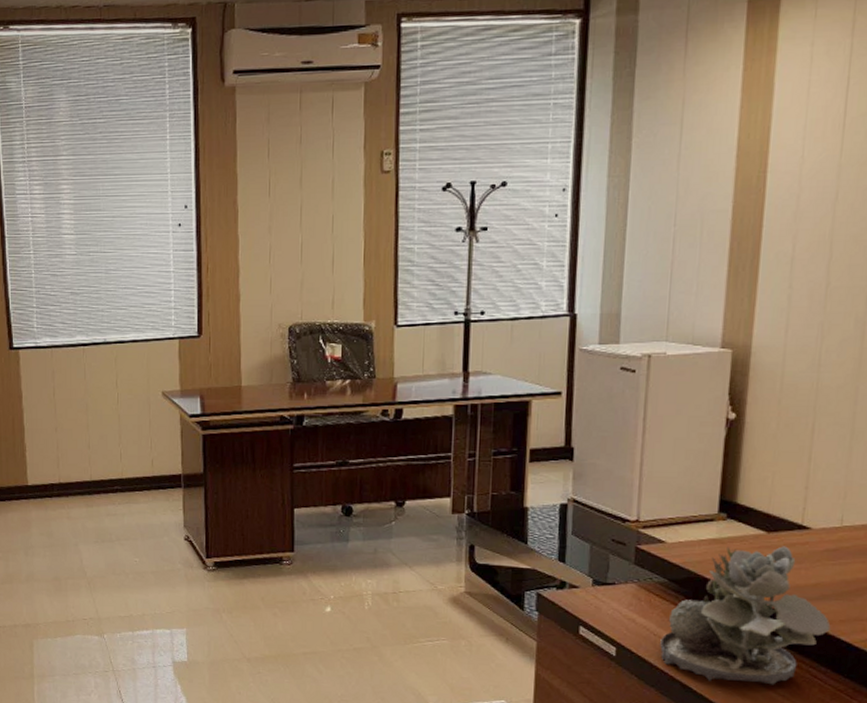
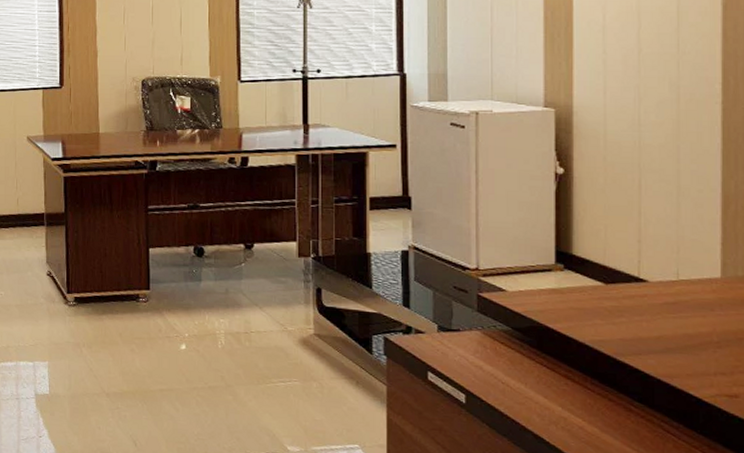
succulent plant: present [660,546,831,685] -> none [509,297,678,439]

